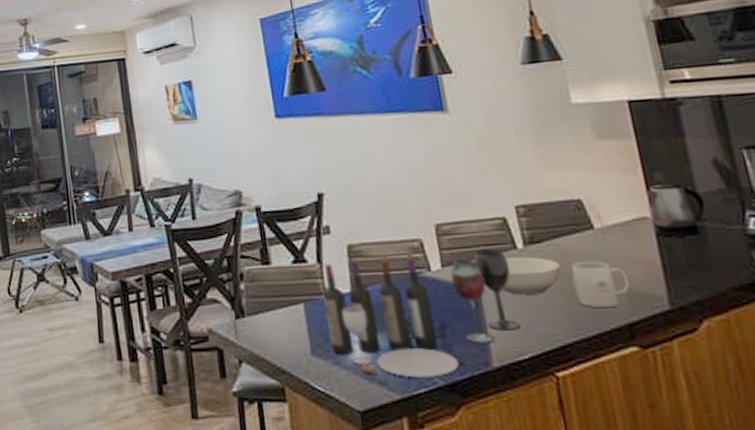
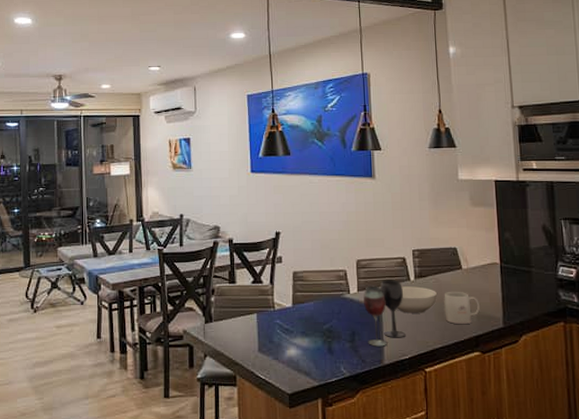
wine bottle: present [322,250,459,378] -> none [271,278,362,370]
kettle: present [645,183,706,237] -> none [498,240,534,277]

